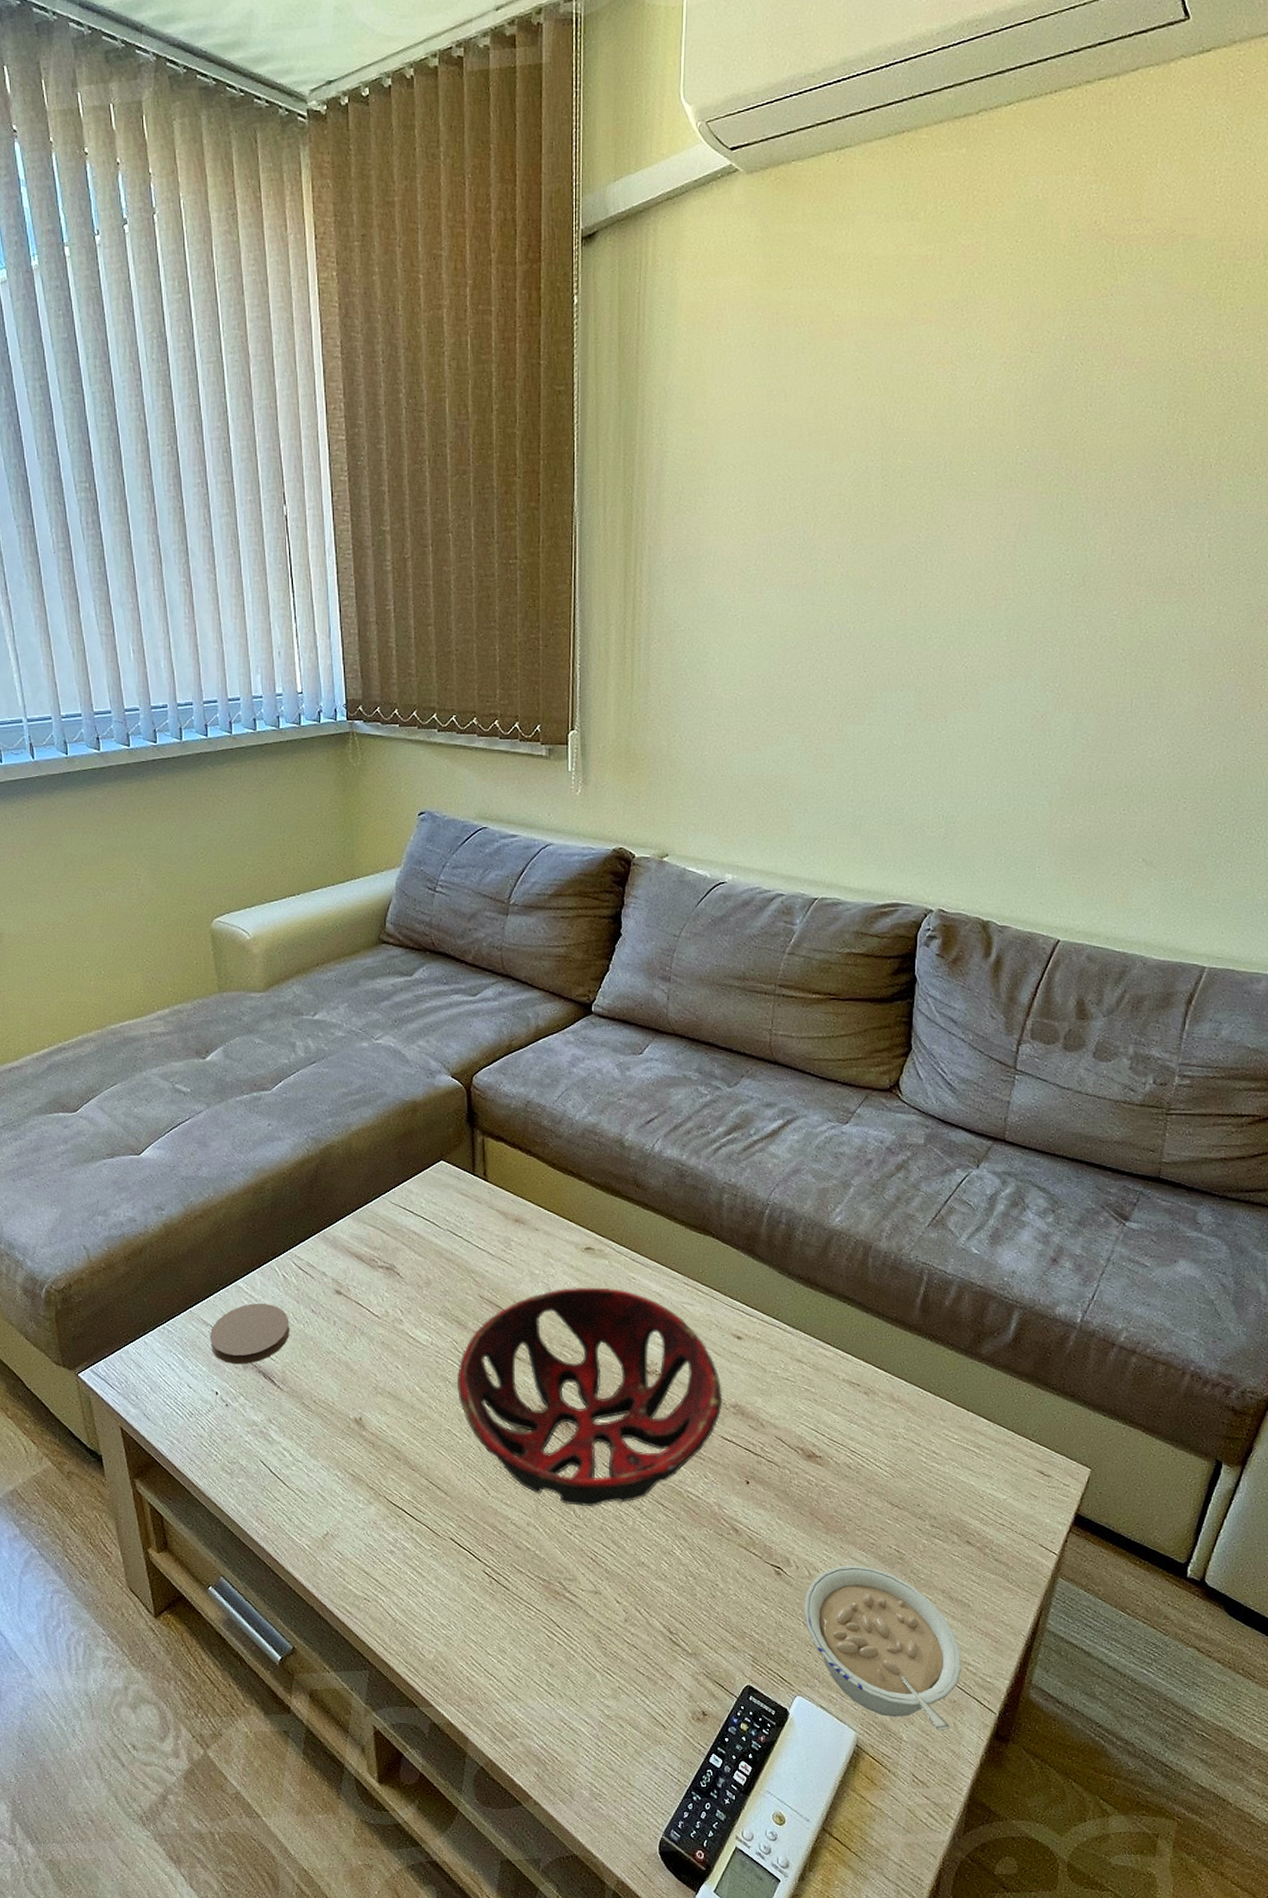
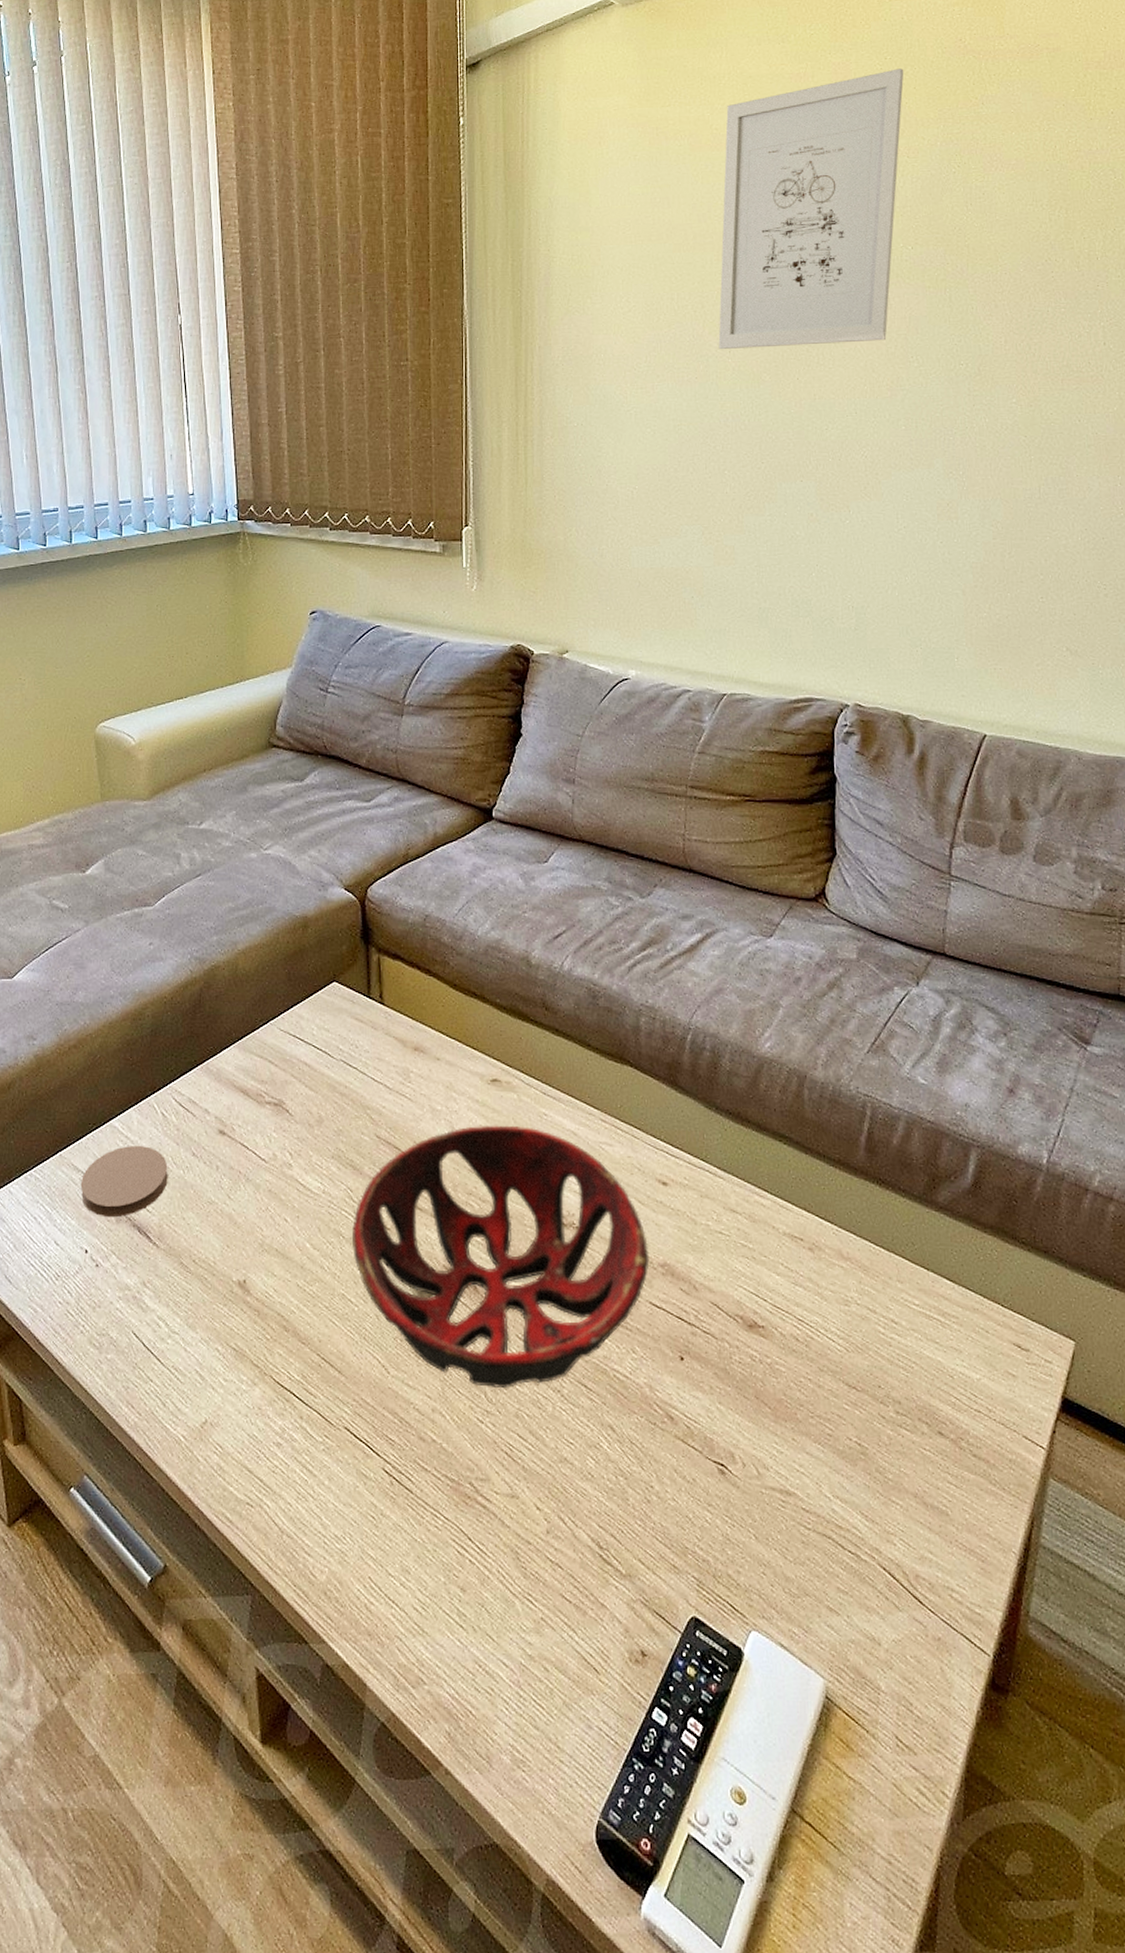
legume: present [804,1565,962,1730] -> none [754,1461,944,1677]
wall art: none [828,253,1035,554] -> present [718,68,904,350]

